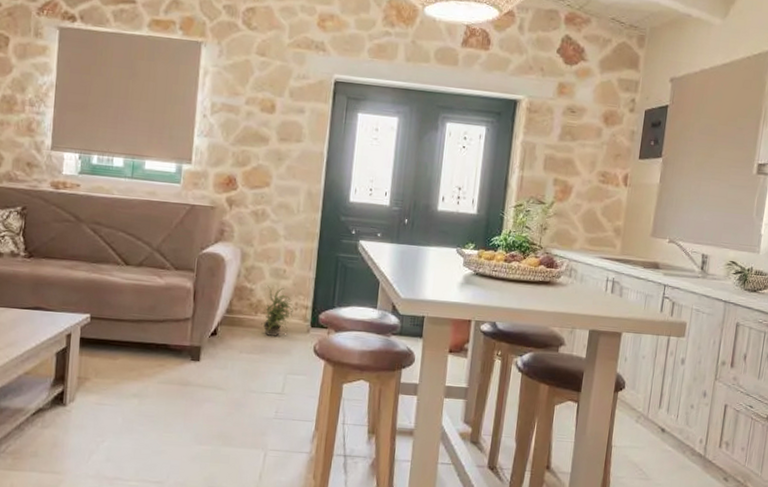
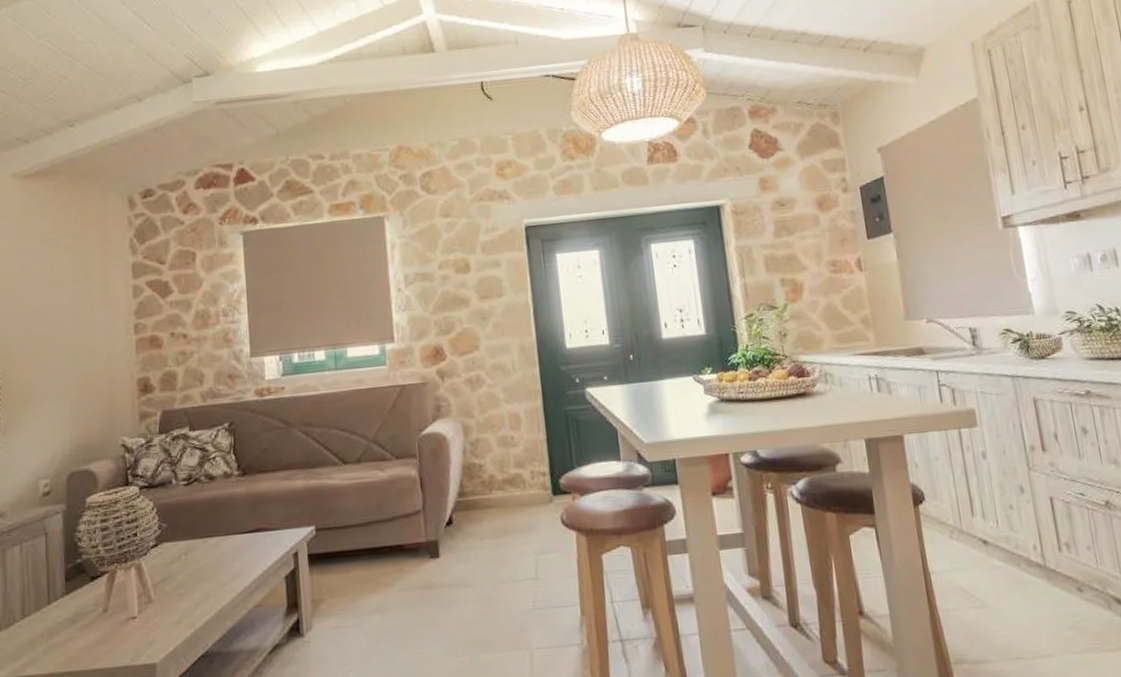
potted plant: present [261,286,295,336] -> none [497,456,531,514]

